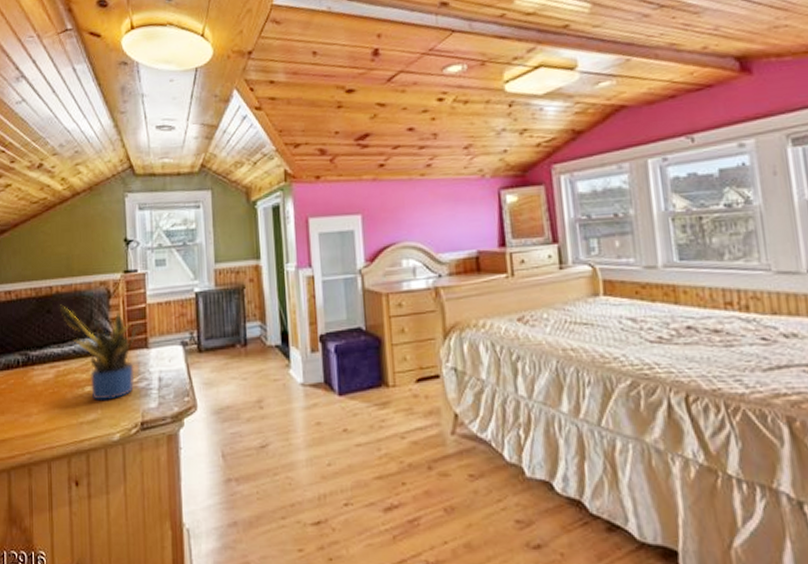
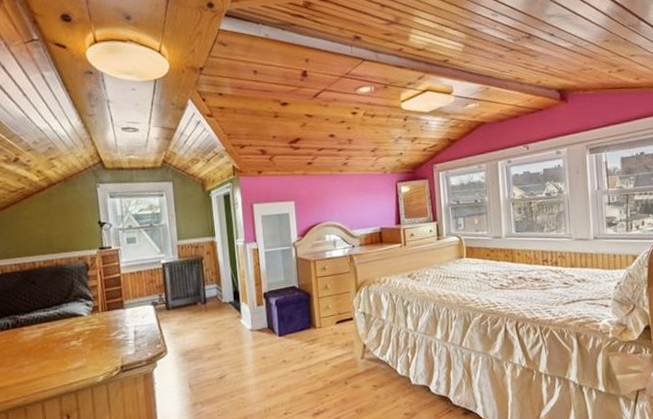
potted plant: present [59,304,137,400] -> none [42,276,114,352]

